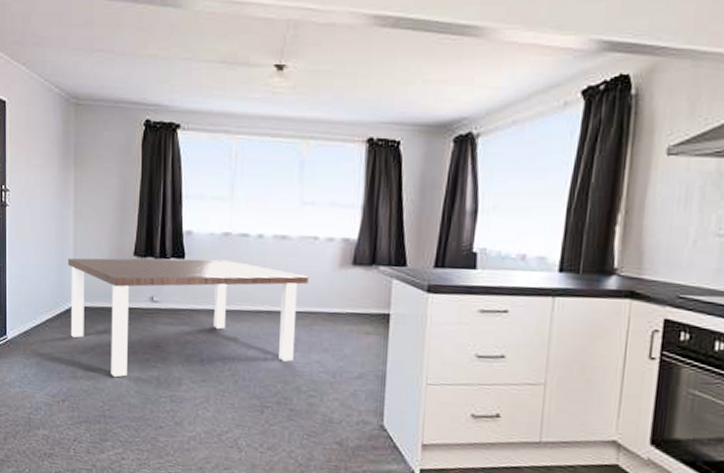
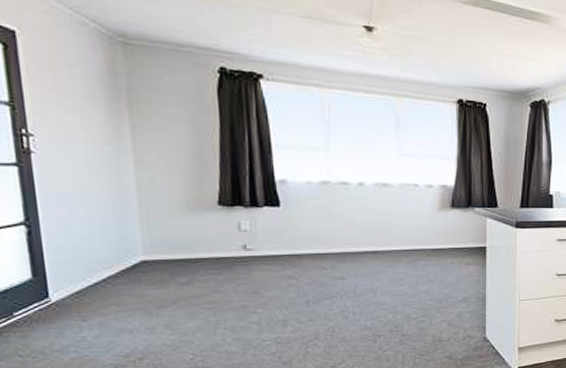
dining table: present [67,258,309,378] -> none [129,206,411,328]

